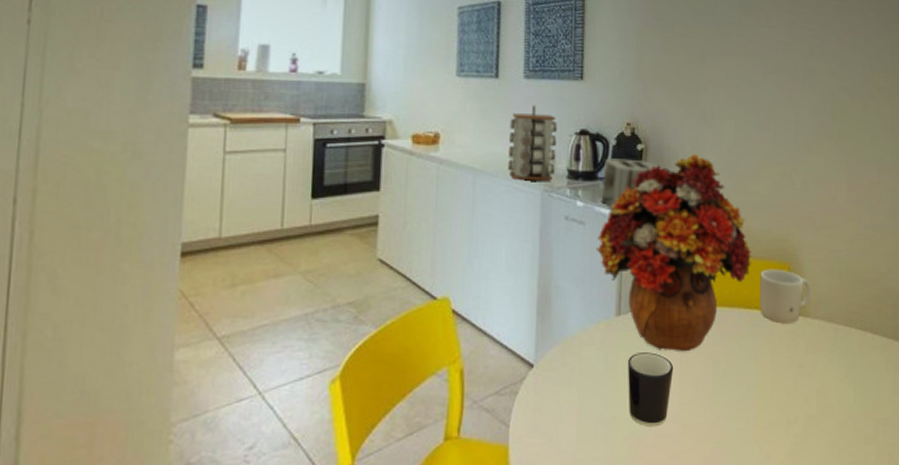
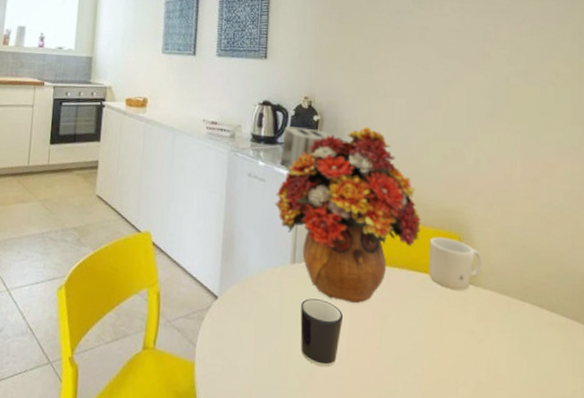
spice rack: present [507,103,557,182] -> none [200,77,243,143]

